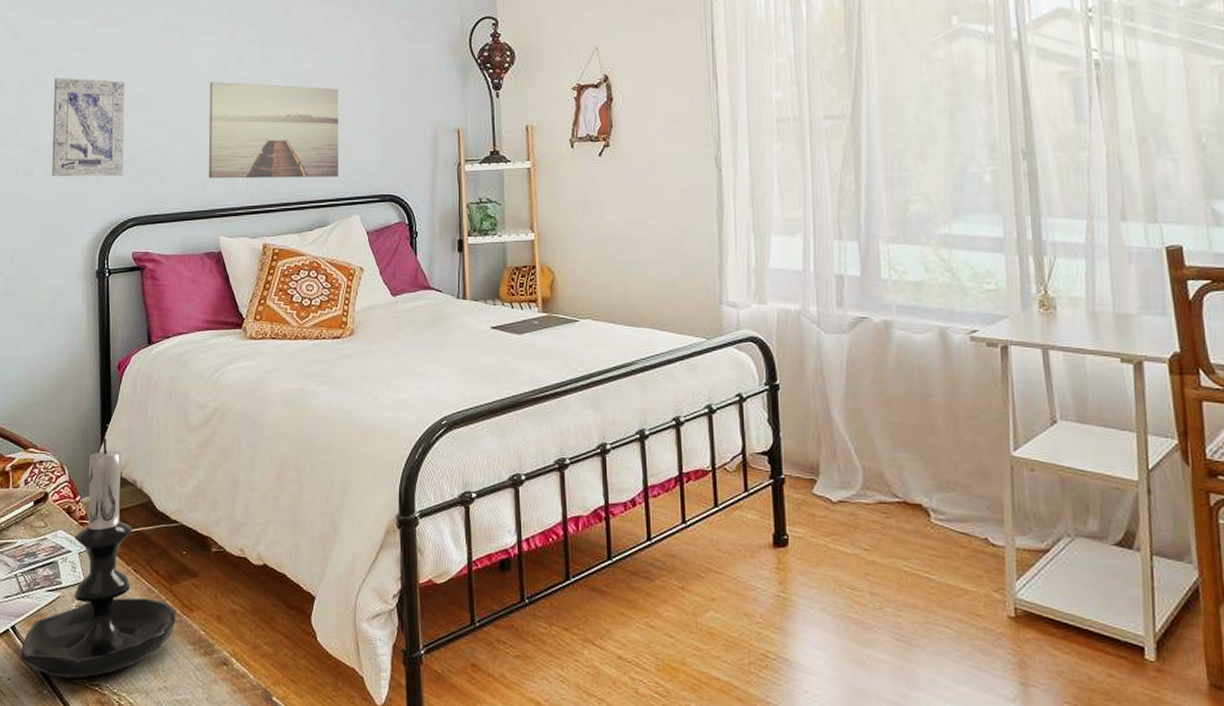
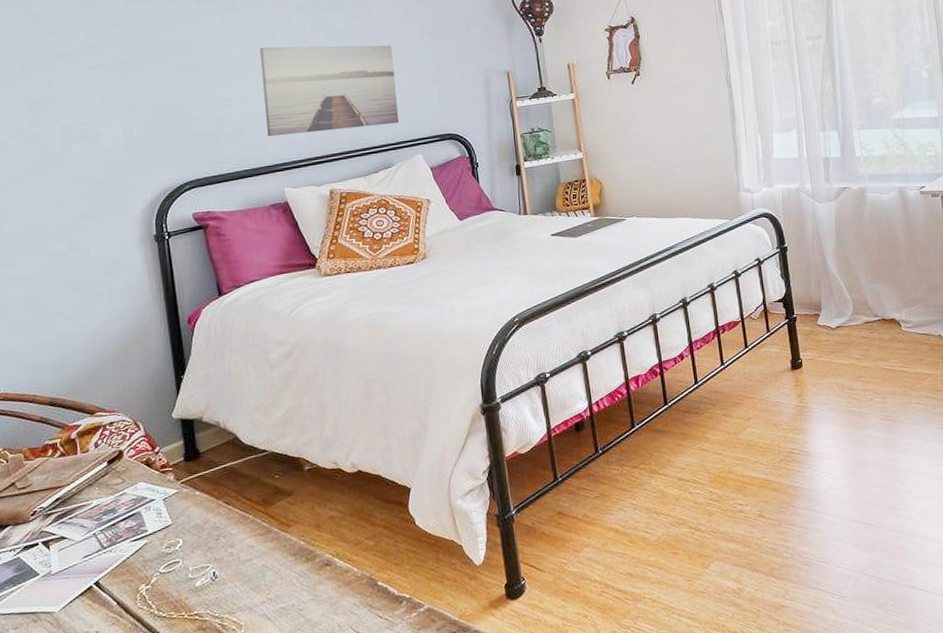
candle holder: present [21,438,176,678] -> none [108,388,274,618]
wall art: present [52,77,126,177] -> none [86,53,175,152]

